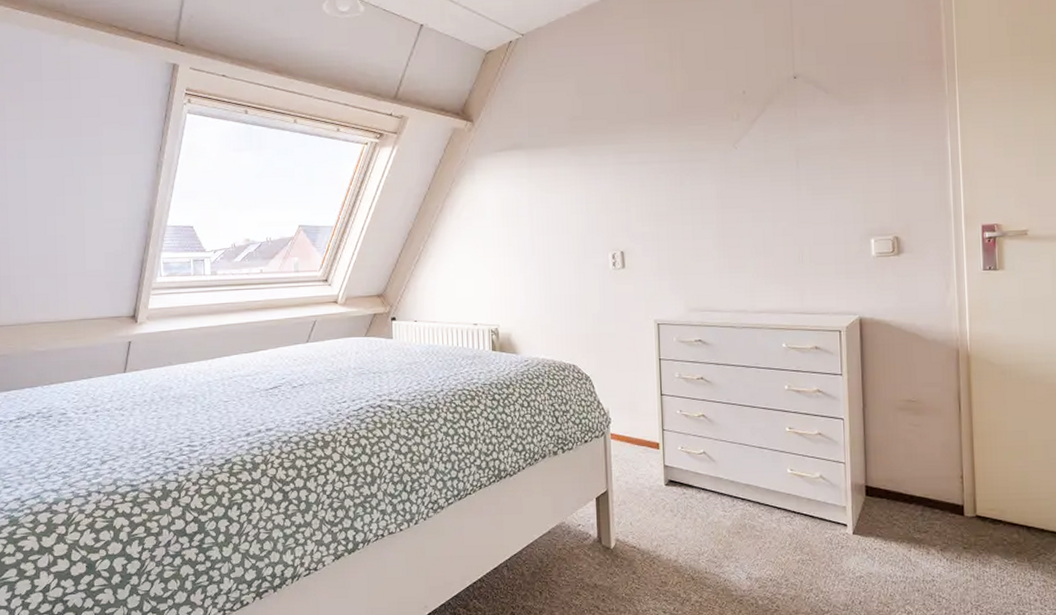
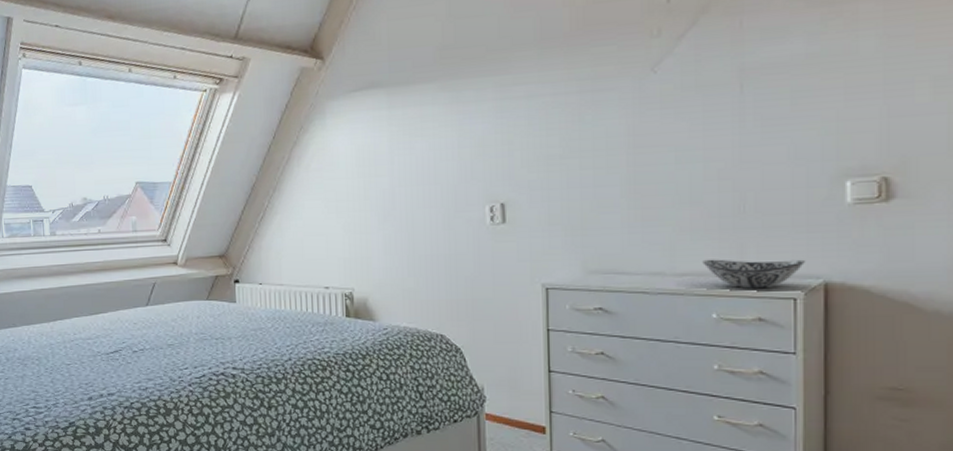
decorative bowl: none [774,299,847,323] -> present [703,259,806,289]

